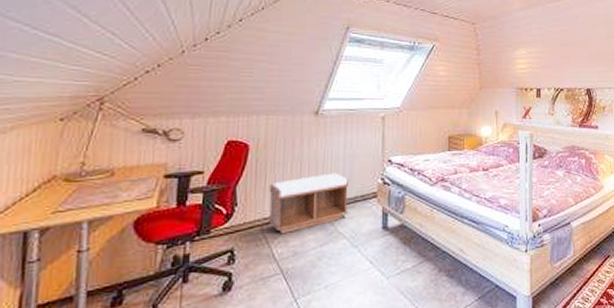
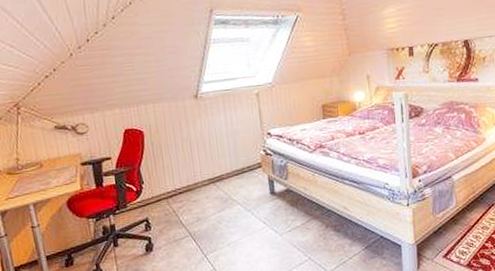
bench: present [269,173,349,235] -> none [167,149,238,205]

